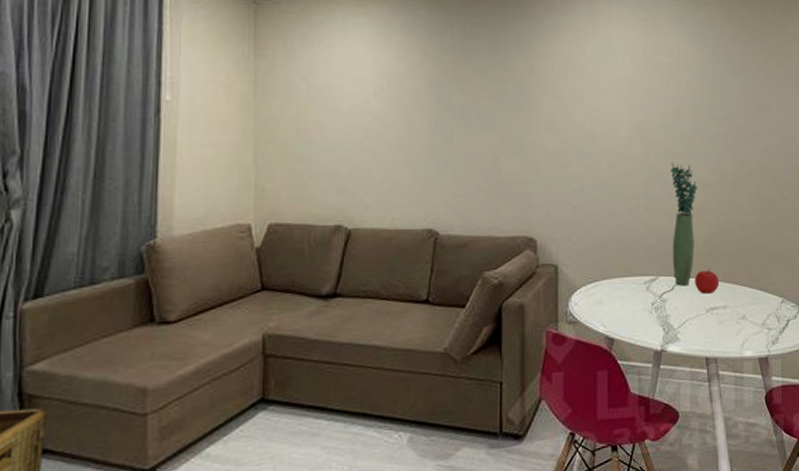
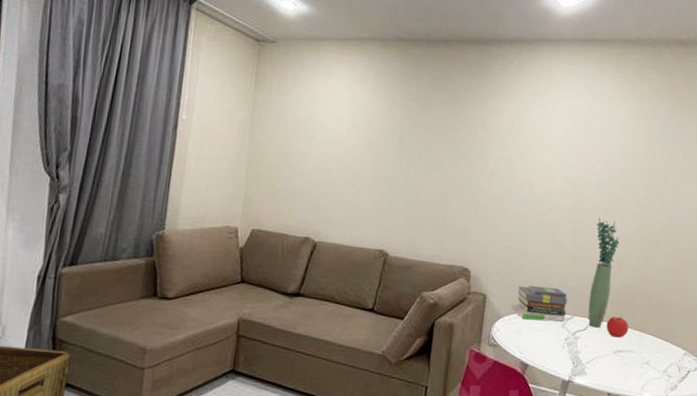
books: none [588,247,649,287] -> present [511,285,568,322]

